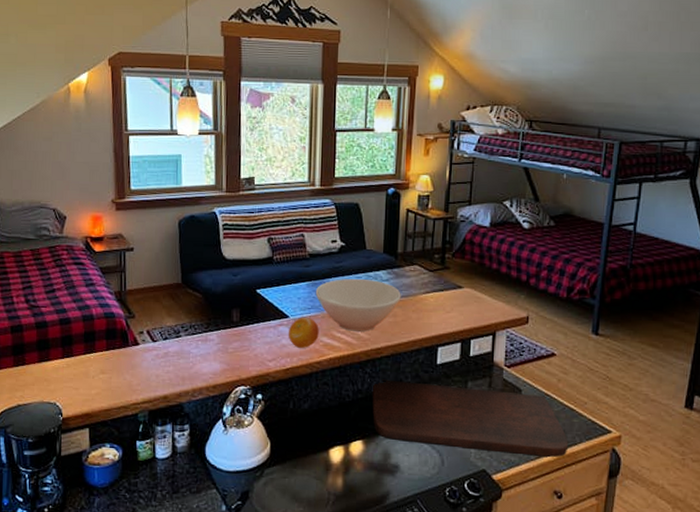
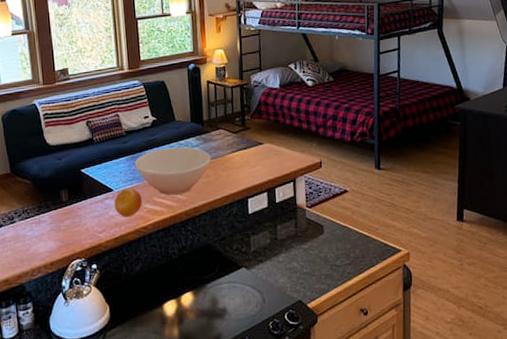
cutting board: present [371,379,569,457] -> none [195,228,368,288]

